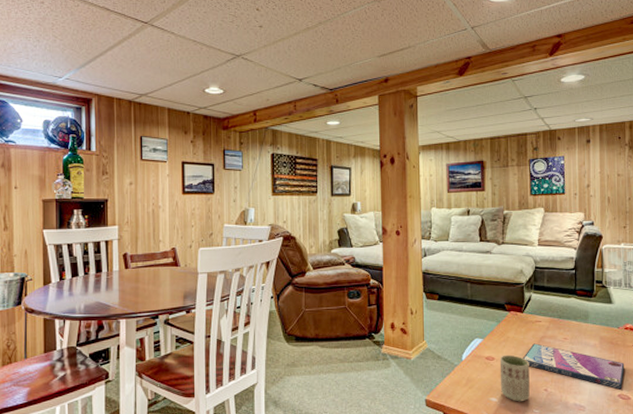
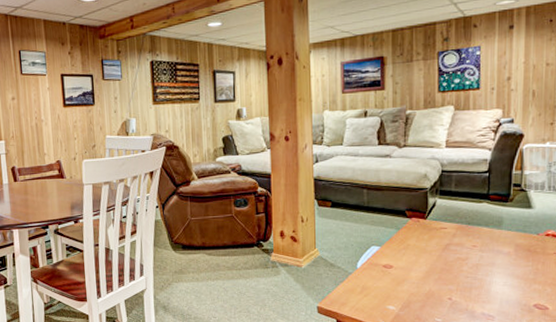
cup: present [499,354,530,402] -> none [398,262,432,310]
video game case: present [522,343,625,390] -> none [424,251,543,299]

